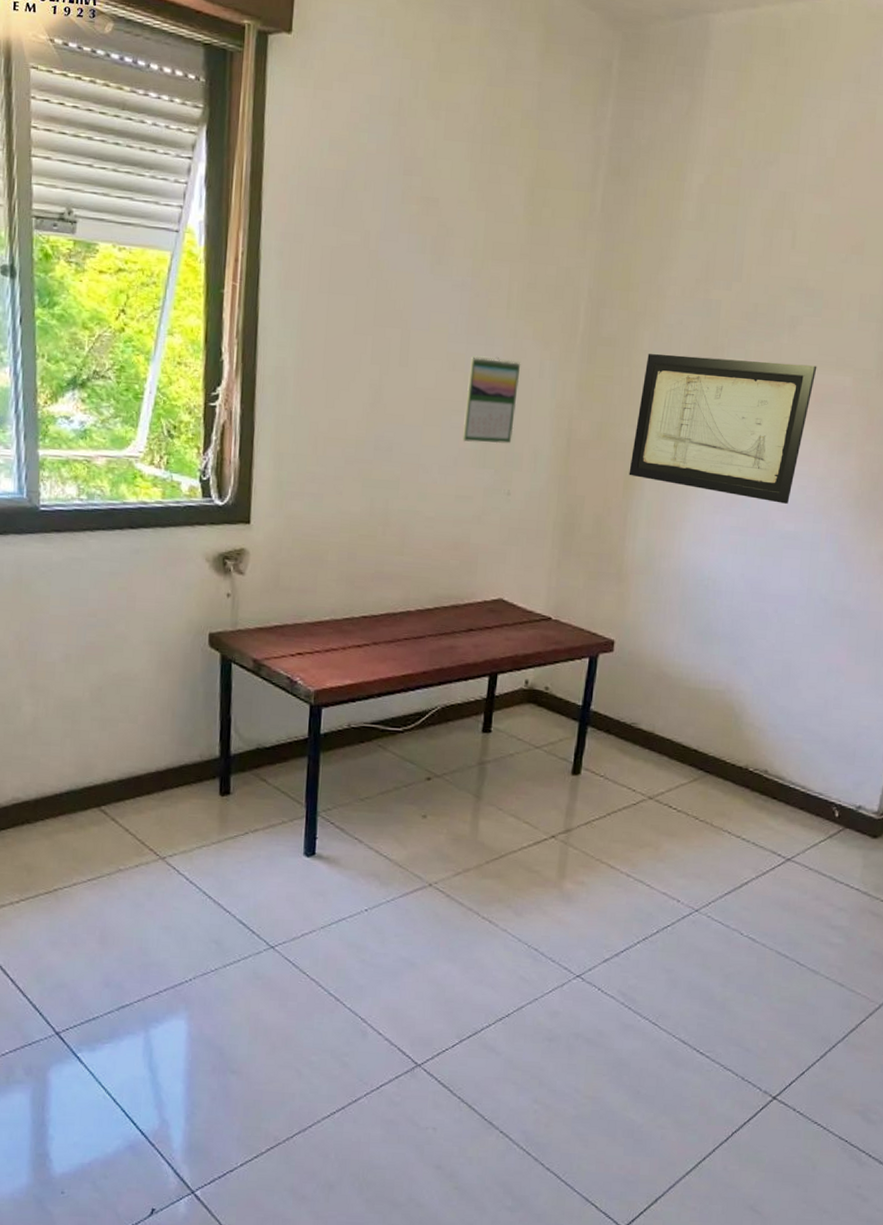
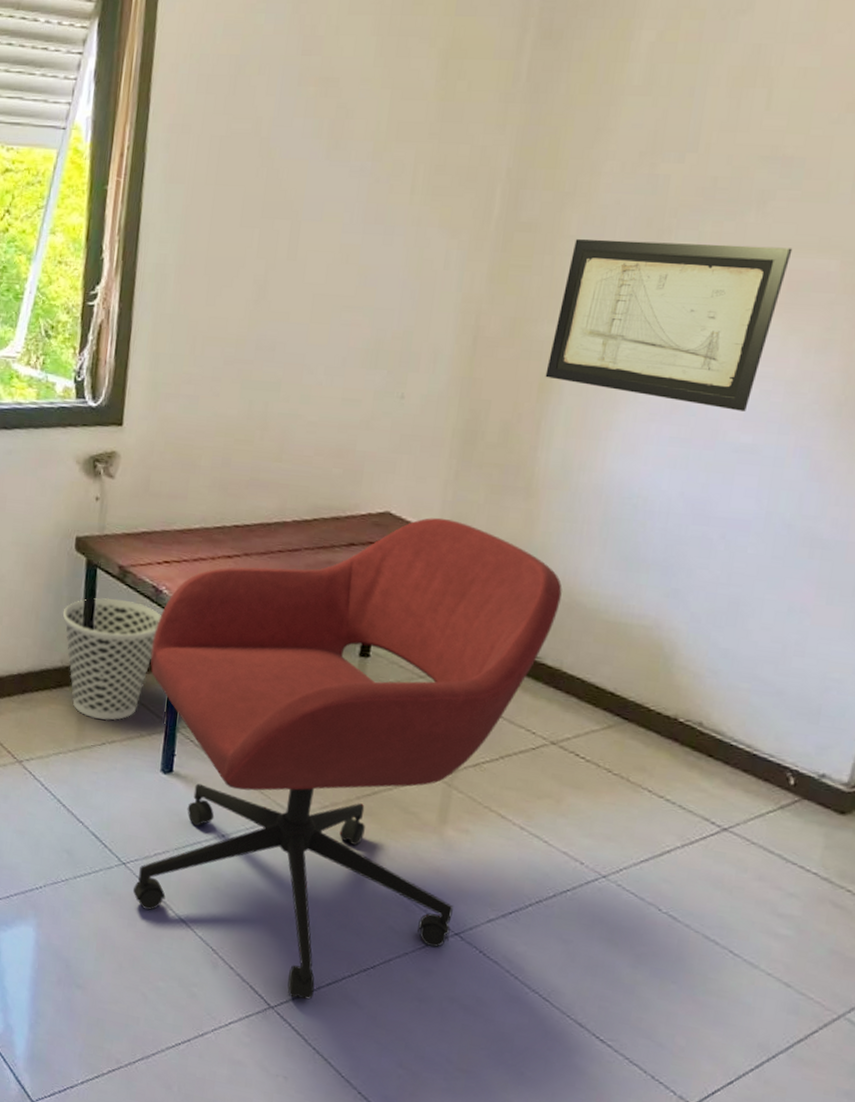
wastebasket: none [199,691,297,811] -> present [62,597,161,721]
office chair: none [283,602,651,1054] -> present [133,517,562,1000]
calendar: present [462,355,521,444] -> none [353,246,424,342]

